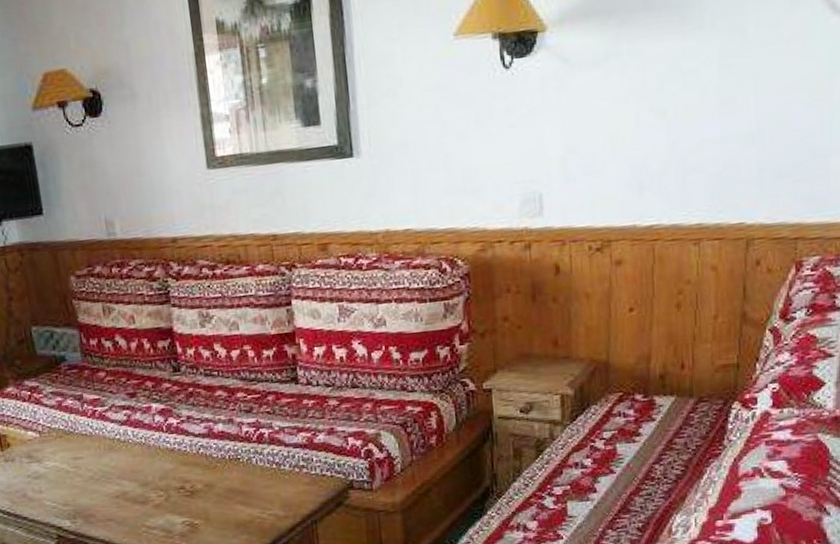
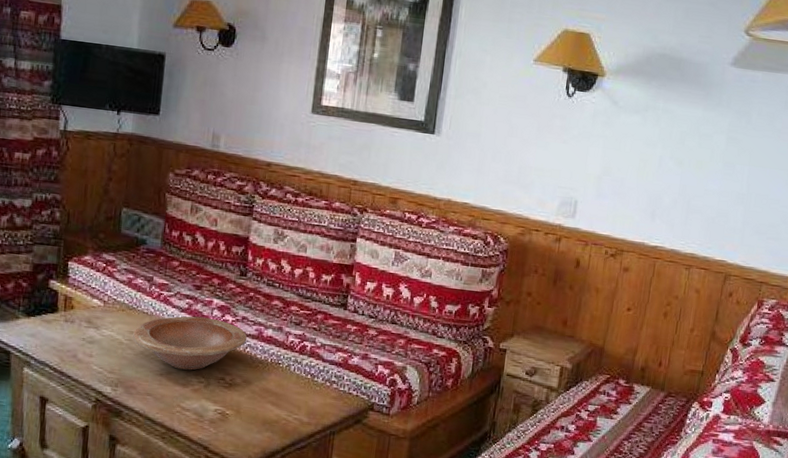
wooden bowl: none [77,425,198,487] -> present [133,316,248,370]

